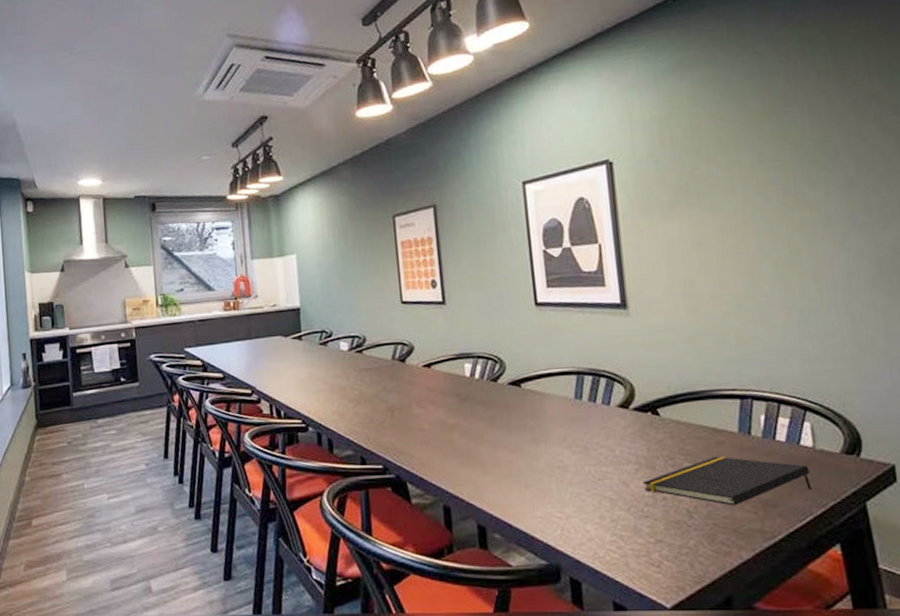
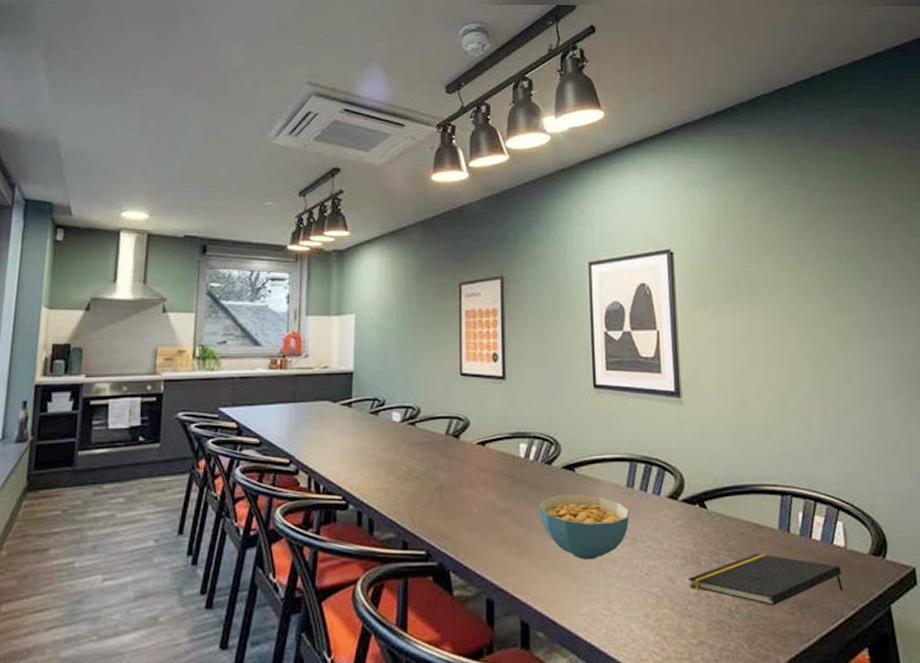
cereal bowl: none [487,407,580,469] -> present [539,494,630,561]

